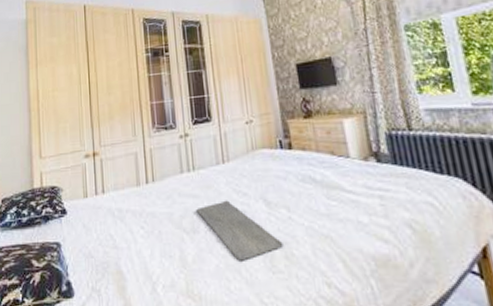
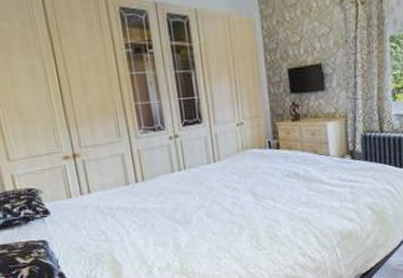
bath mat: present [196,200,283,261] -> none [188,194,268,243]

